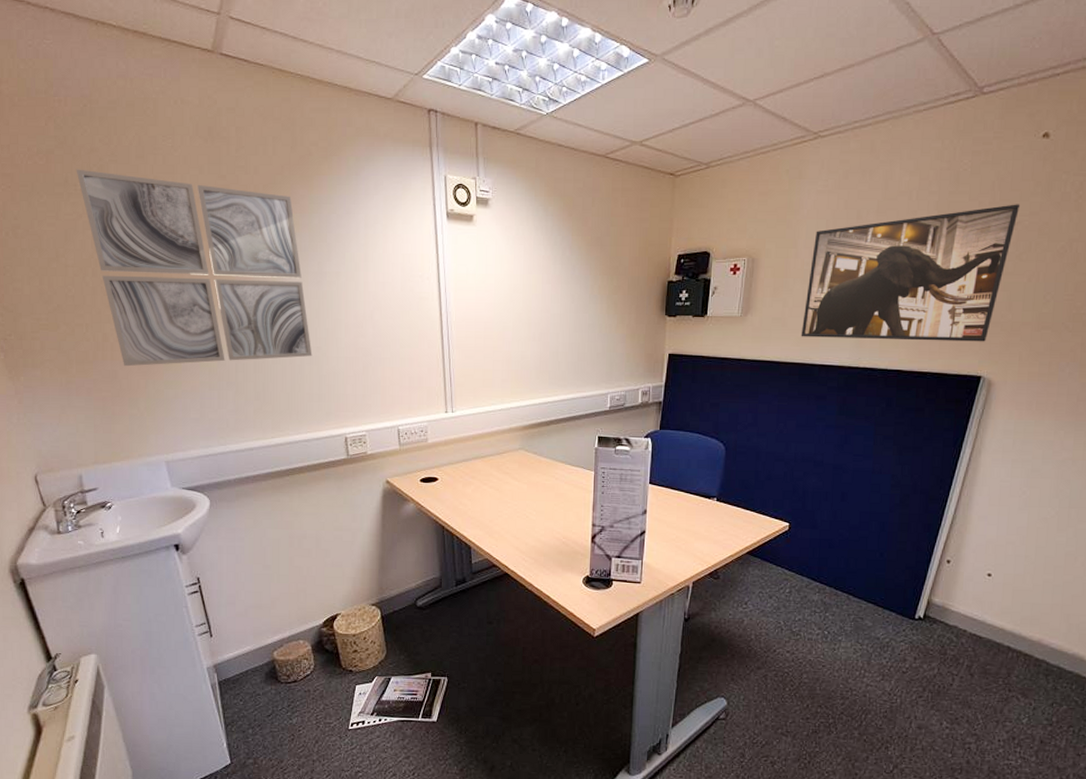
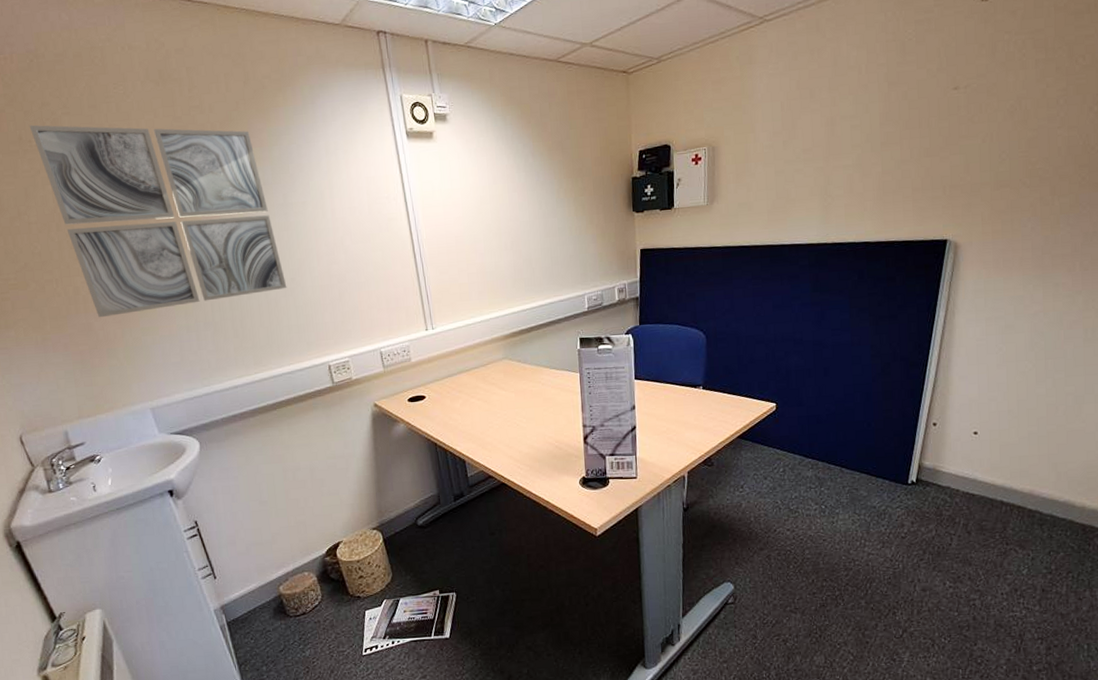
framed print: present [801,204,1021,342] -> none [767,68,967,219]

